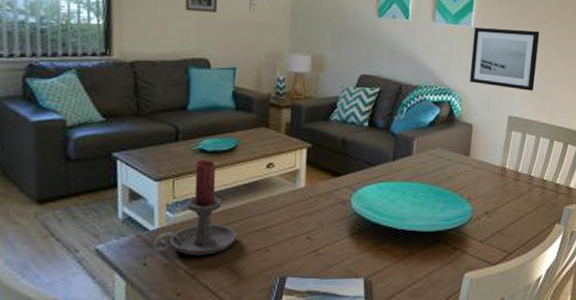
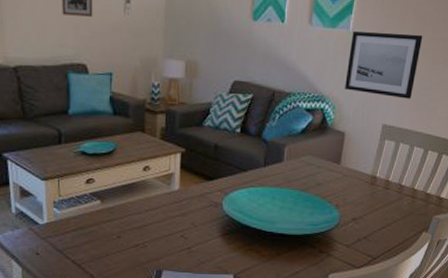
candle holder: present [152,159,236,256] -> none [42,161,117,248]

